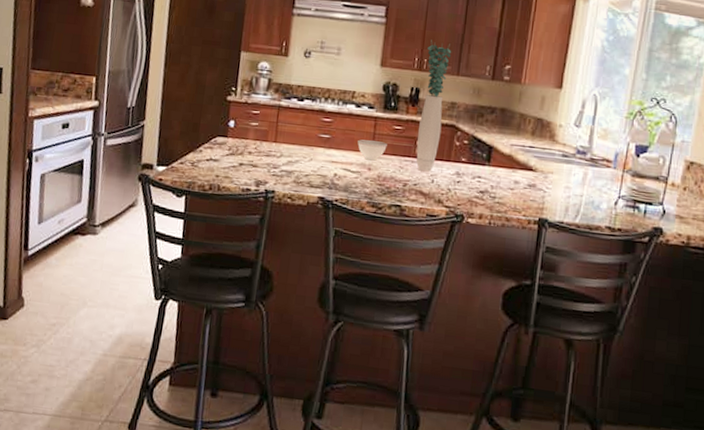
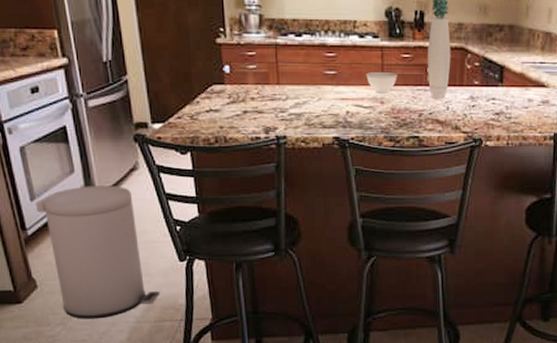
pedal bin: none [41,216,132,346] -> present [35,186,161,319]

